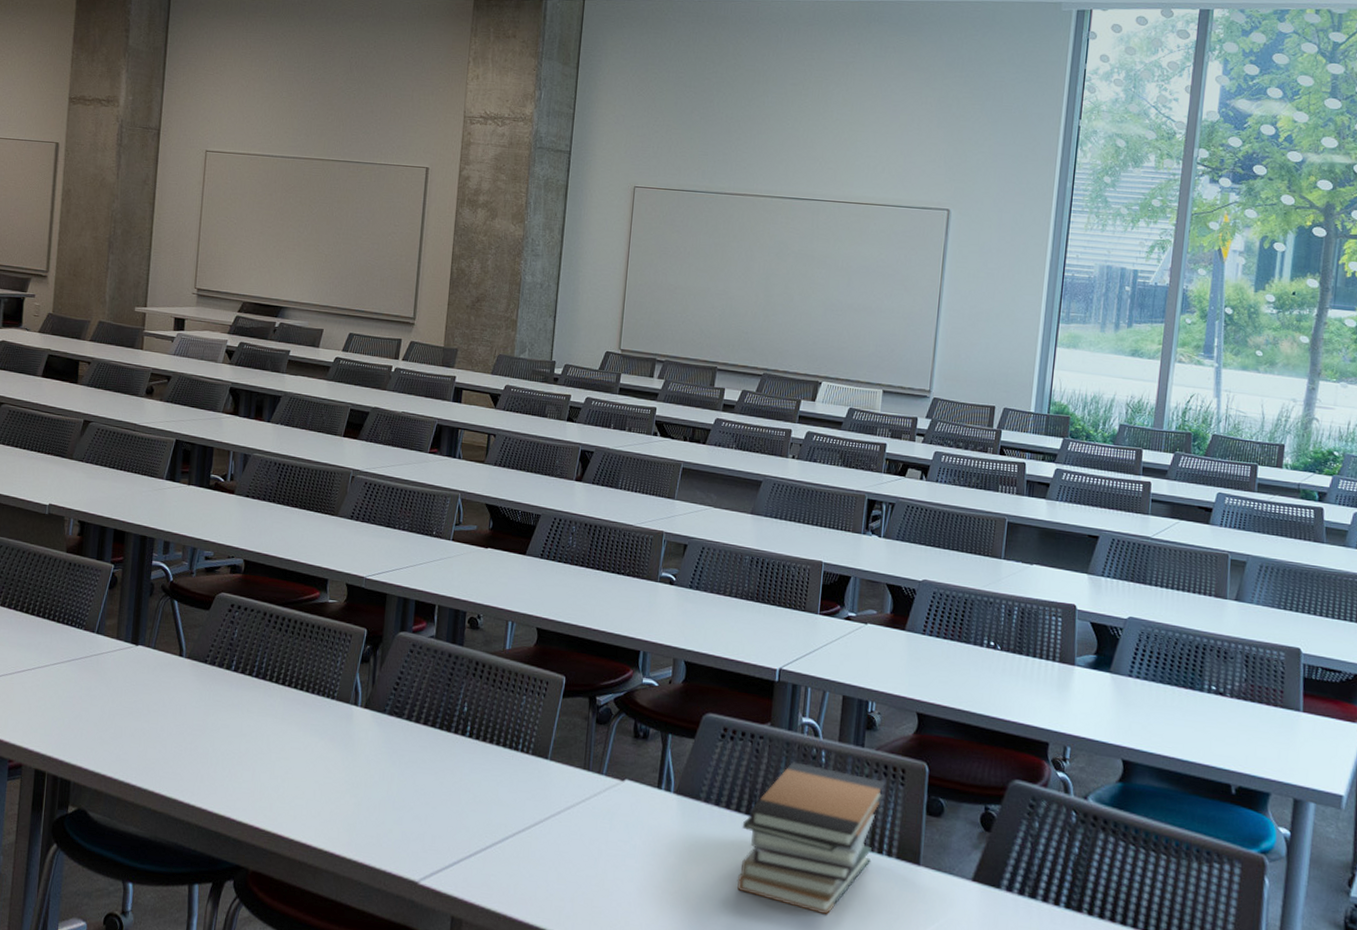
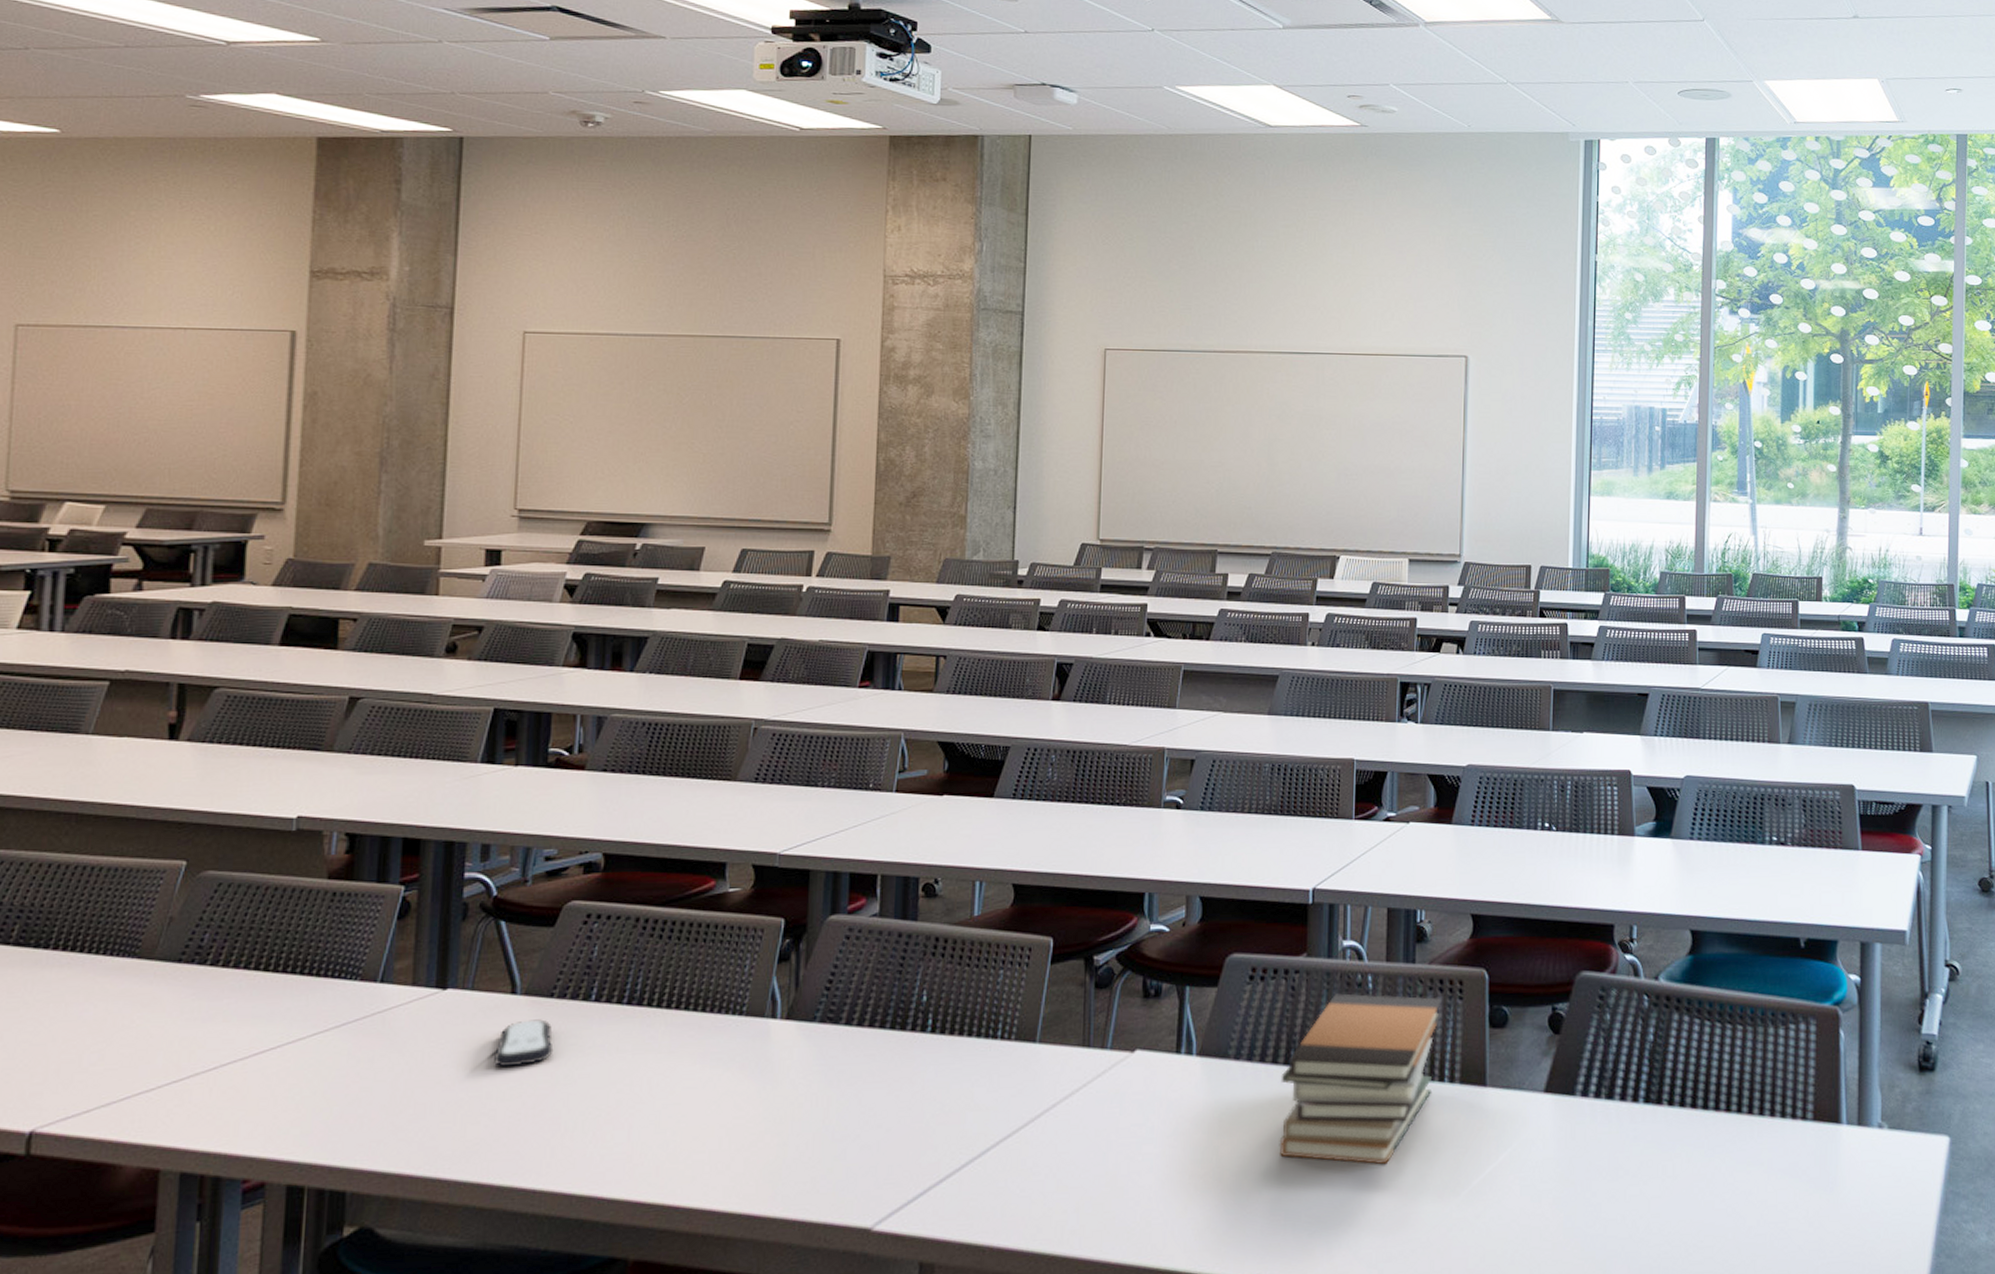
remote control: none [166,677,206,711] -> present [494,1019,554,1068]

